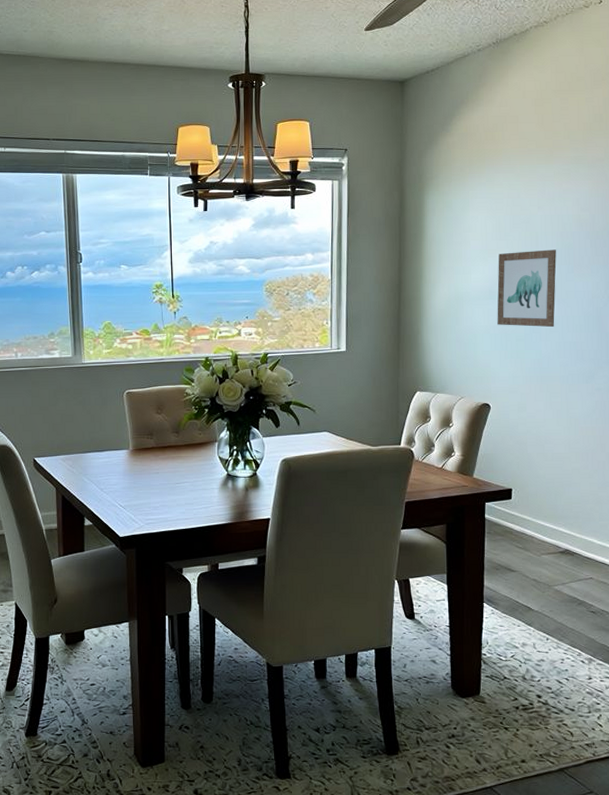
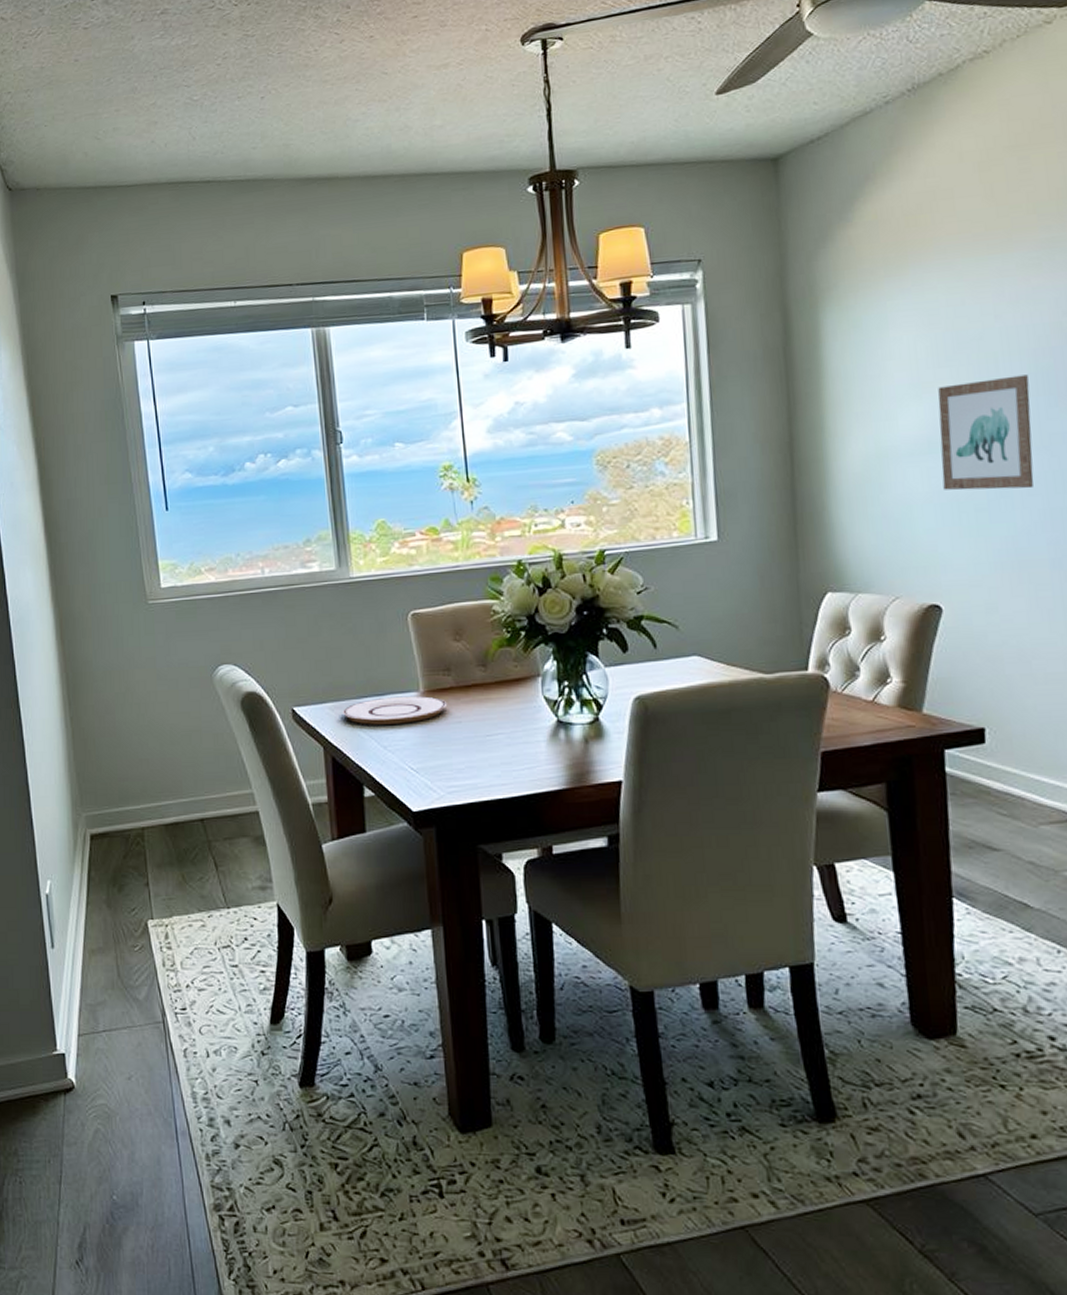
plate: none [72,452,149,473] -> present [343,695,448,725]

